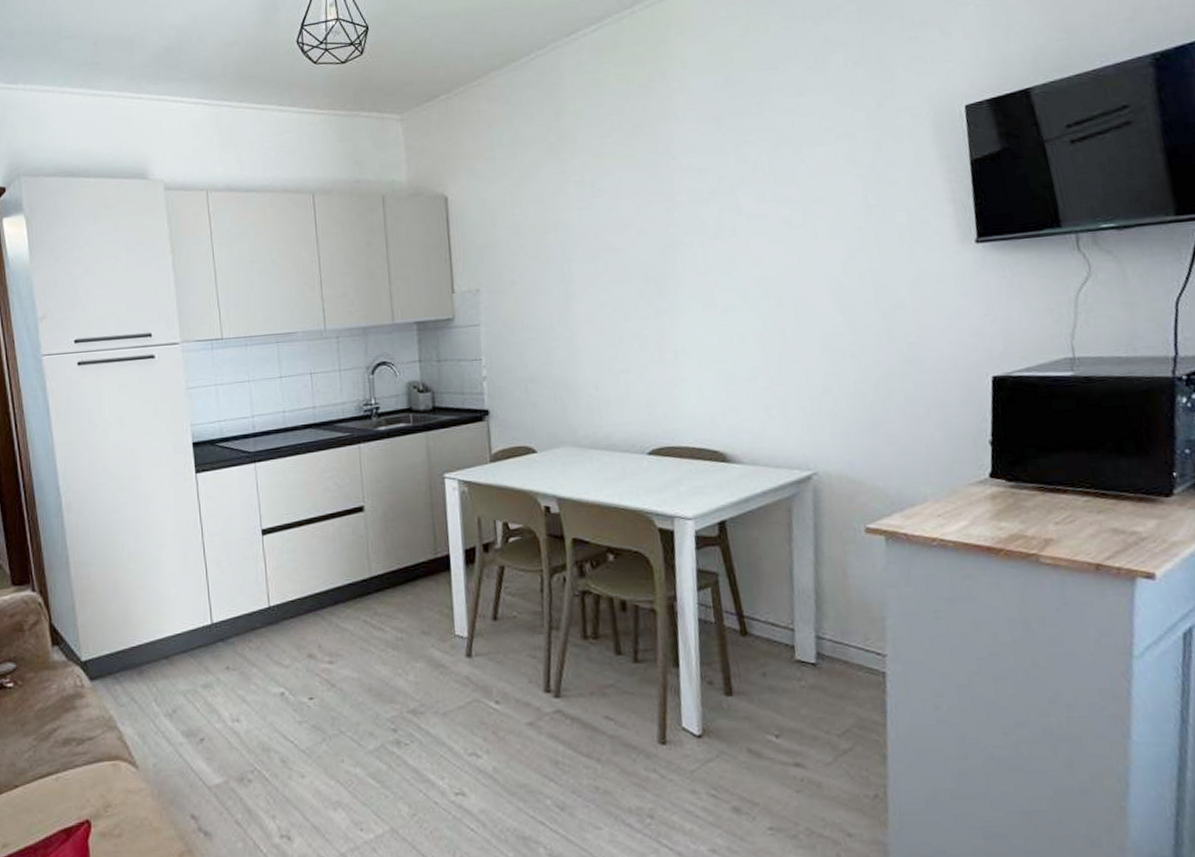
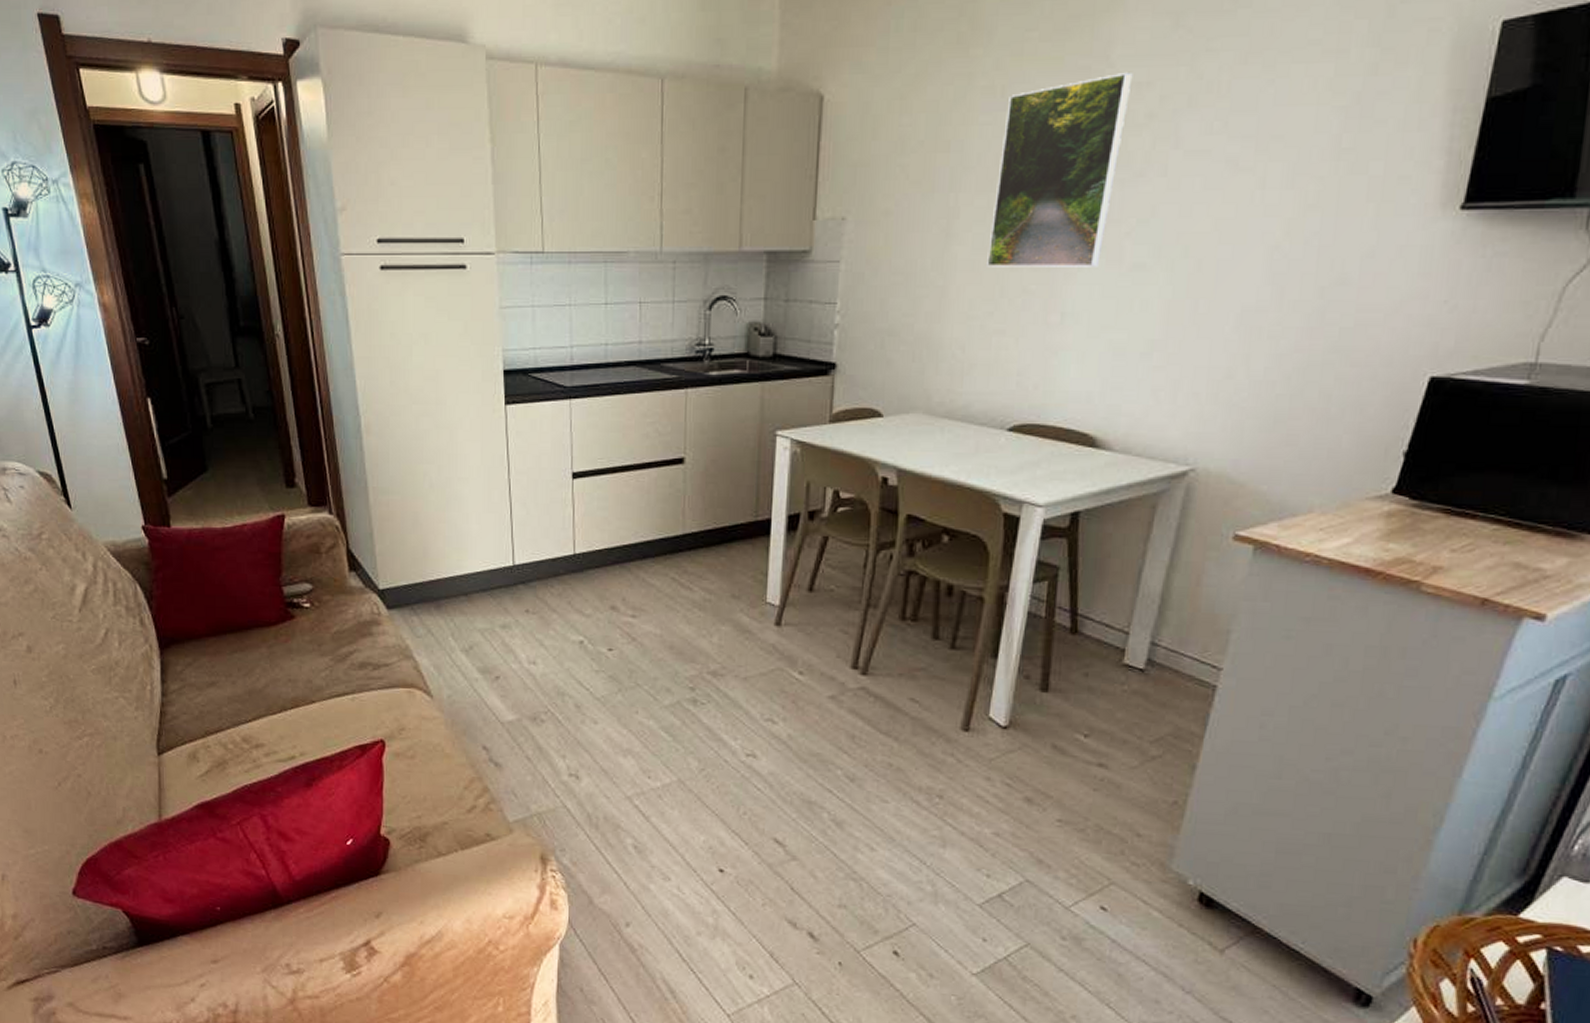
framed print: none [598,162,698,319] -> present [987,71,1133,267]

